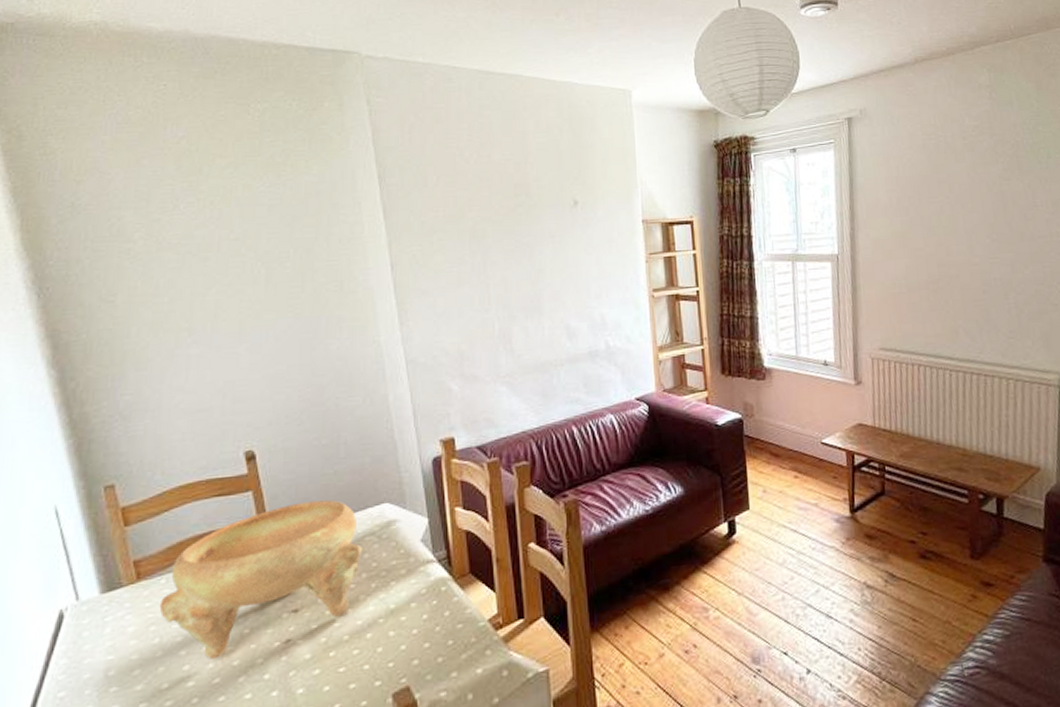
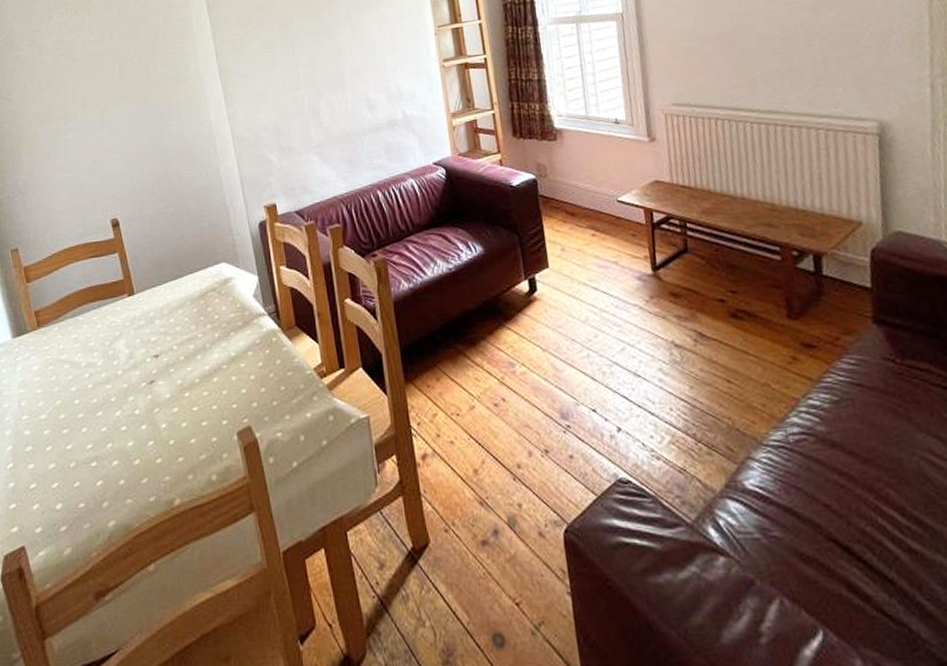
decorative bowl: present [159,500,362,659] -> none [54,260,206,395]

